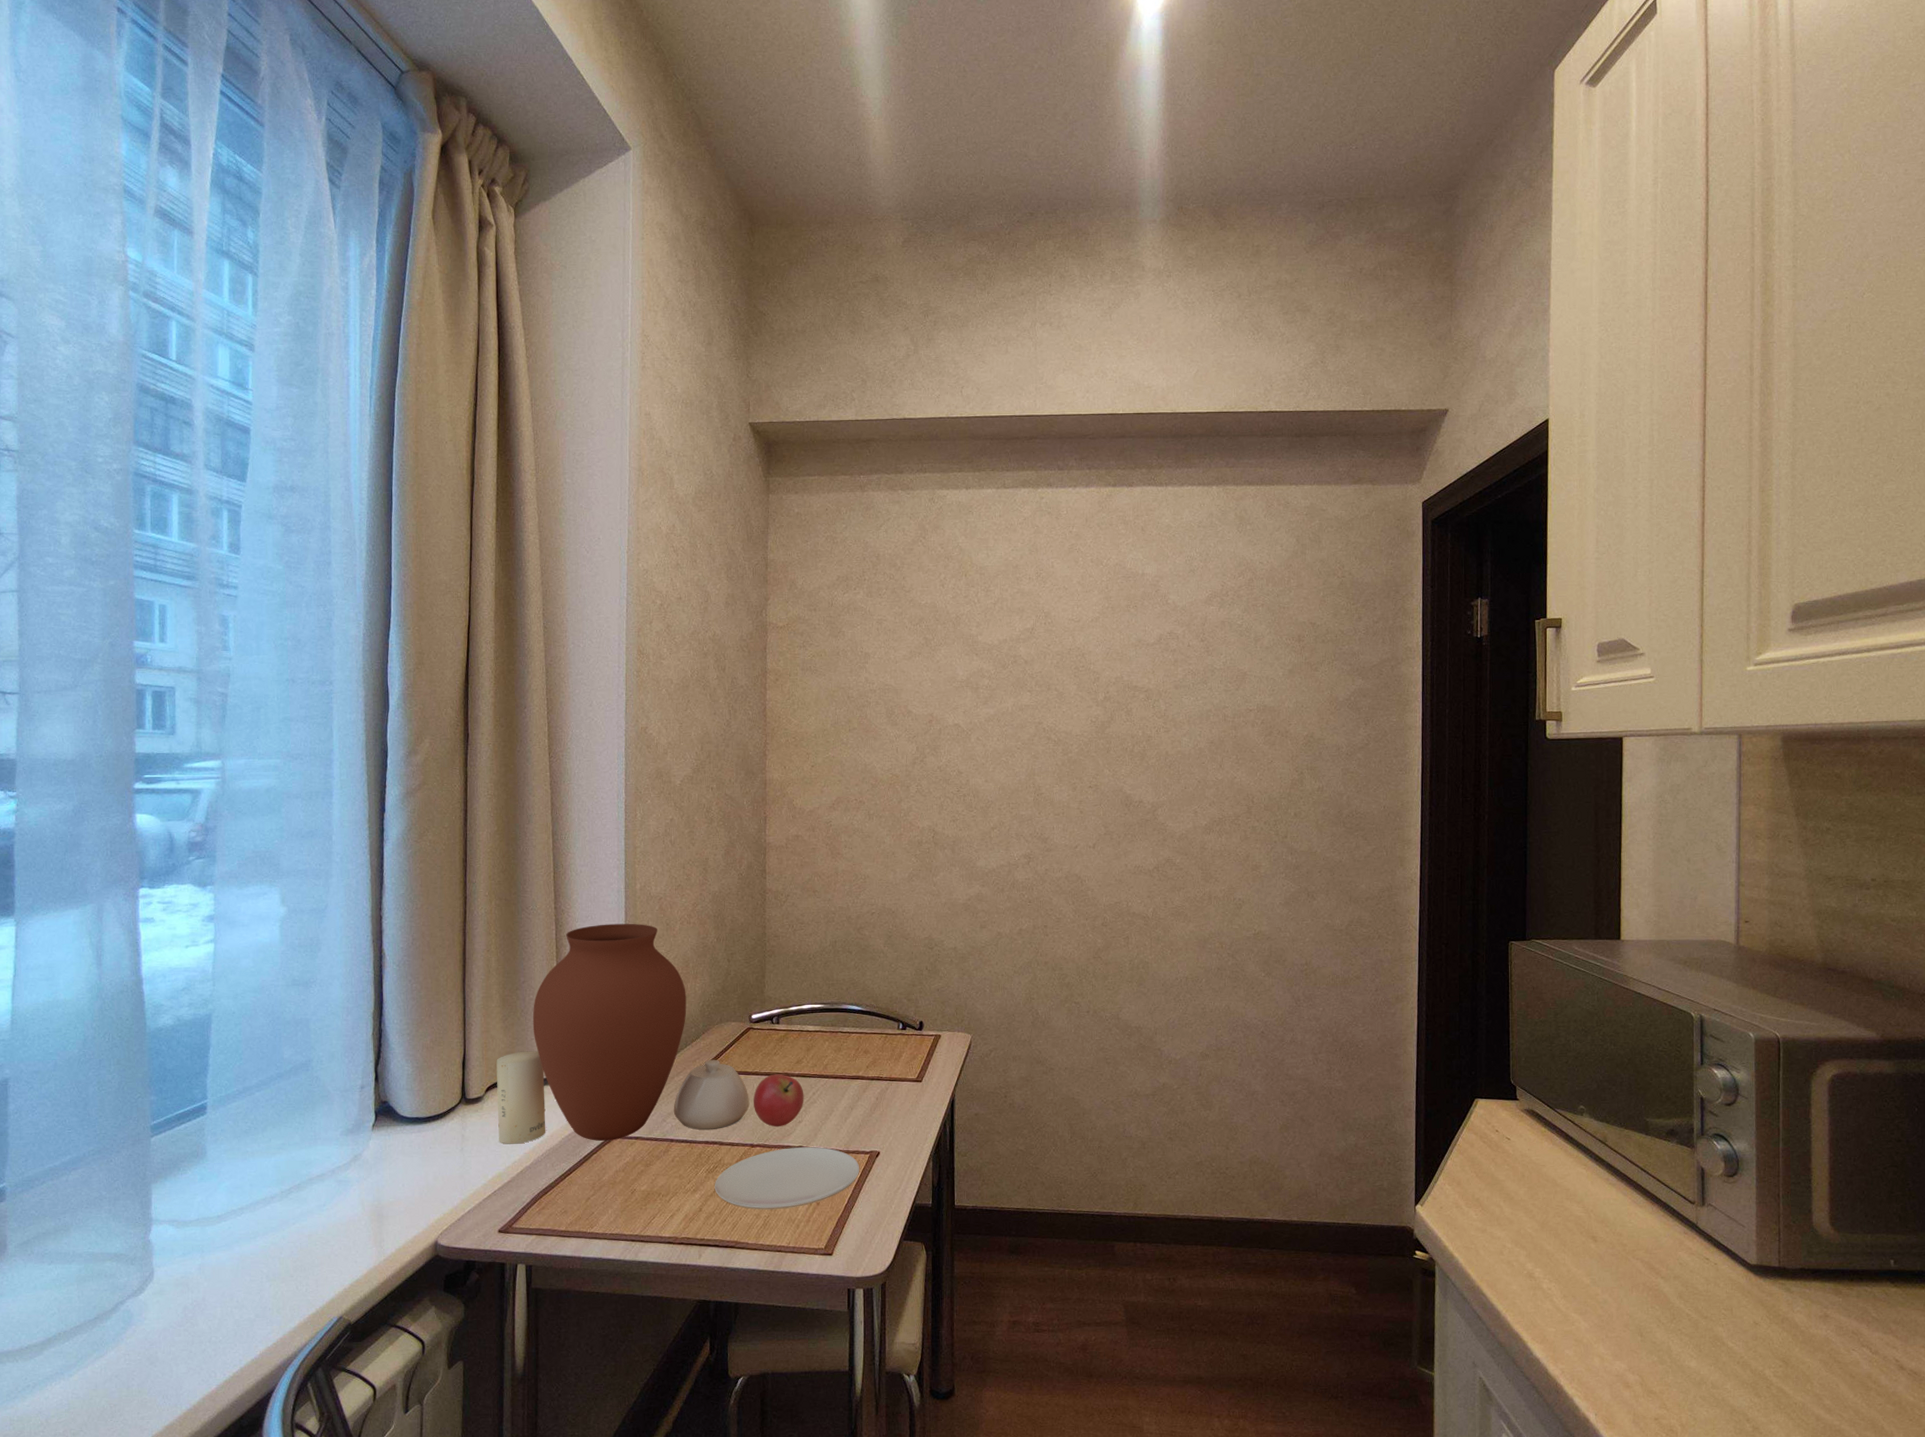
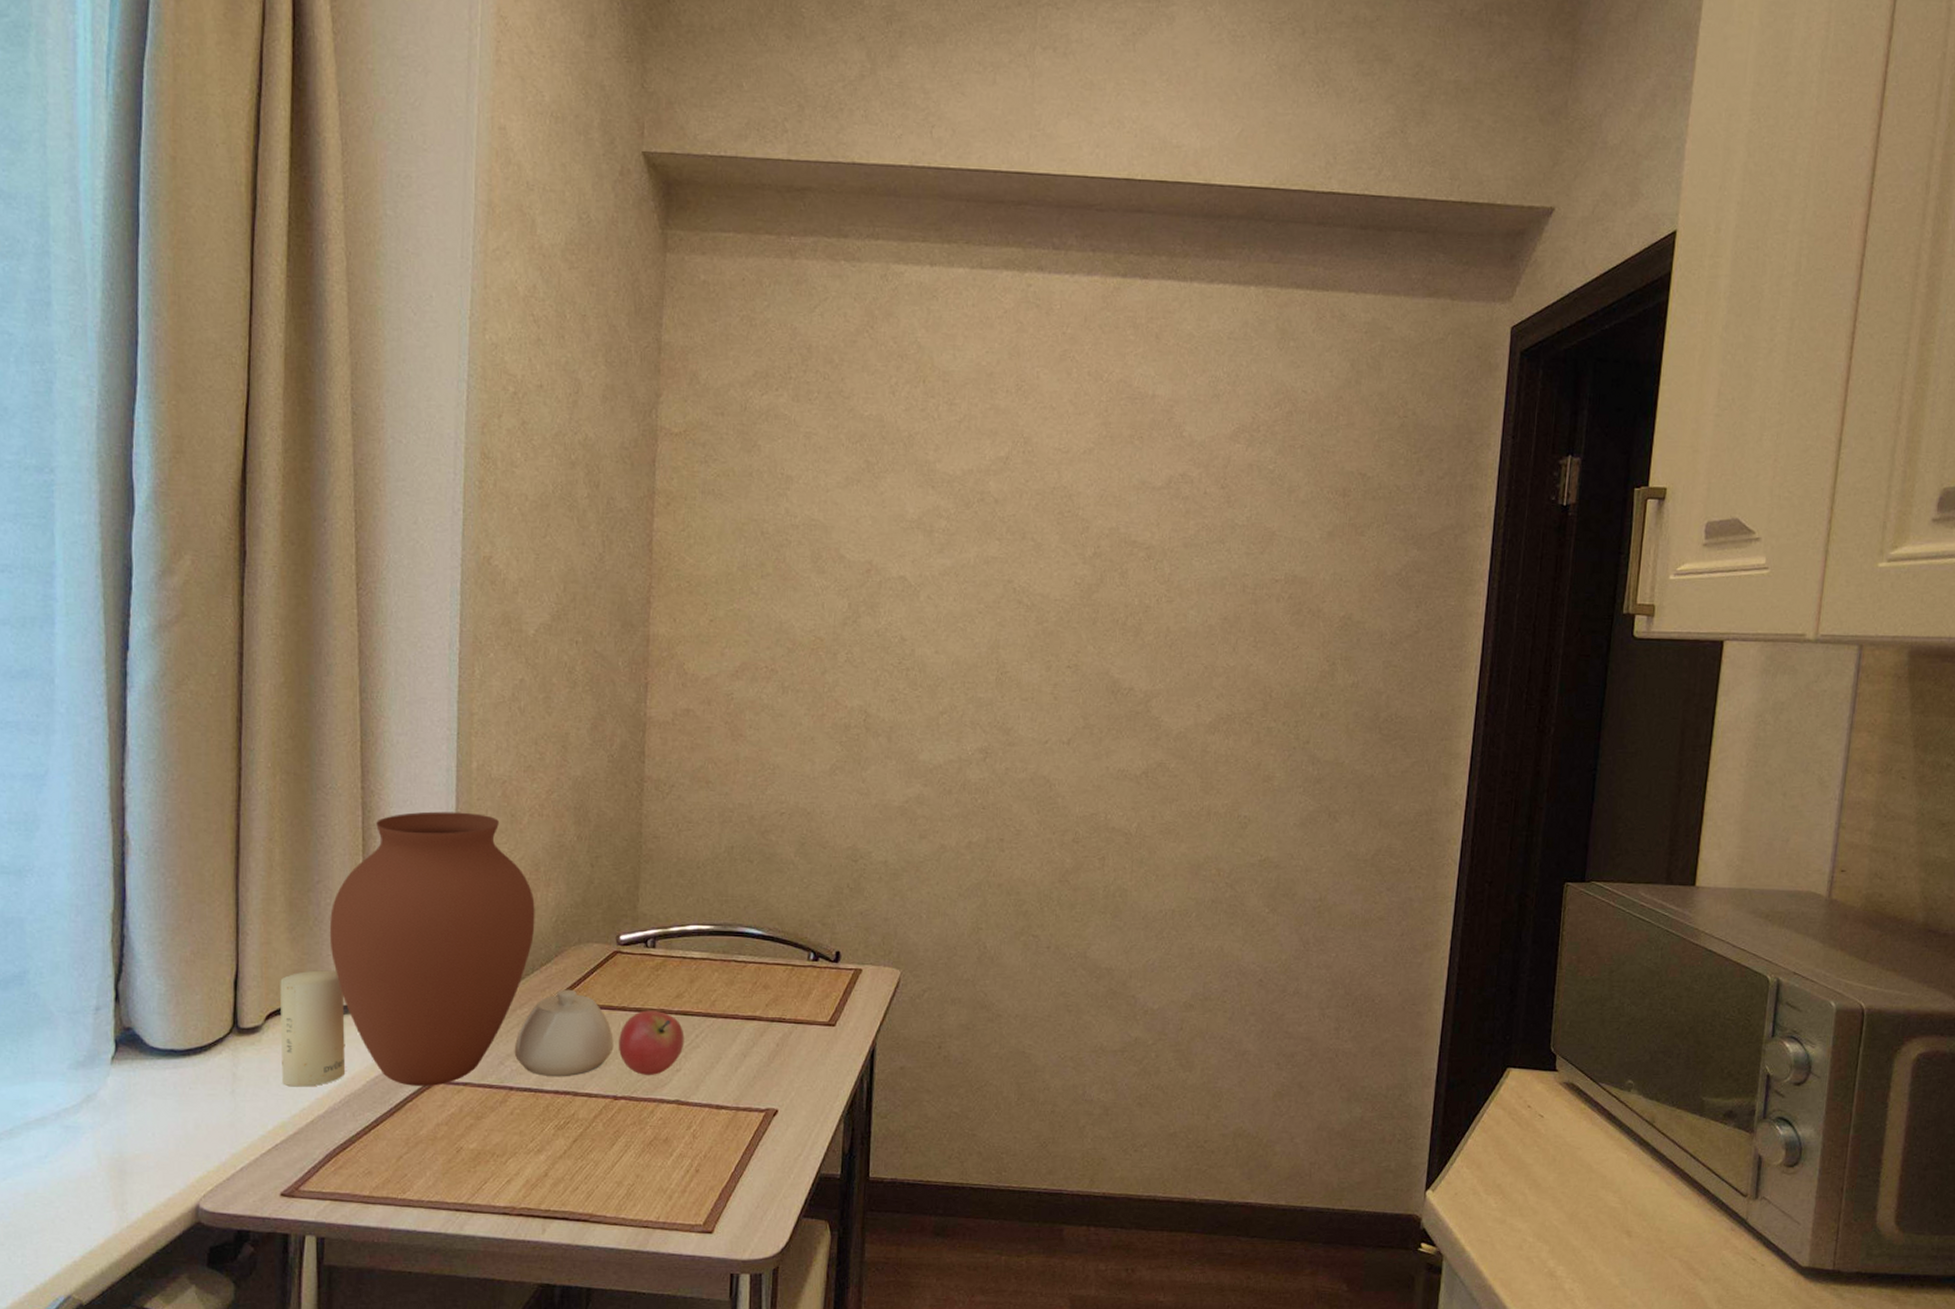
plate: present [715,1147,860,1210] -> none [565,1102,752,1177]

